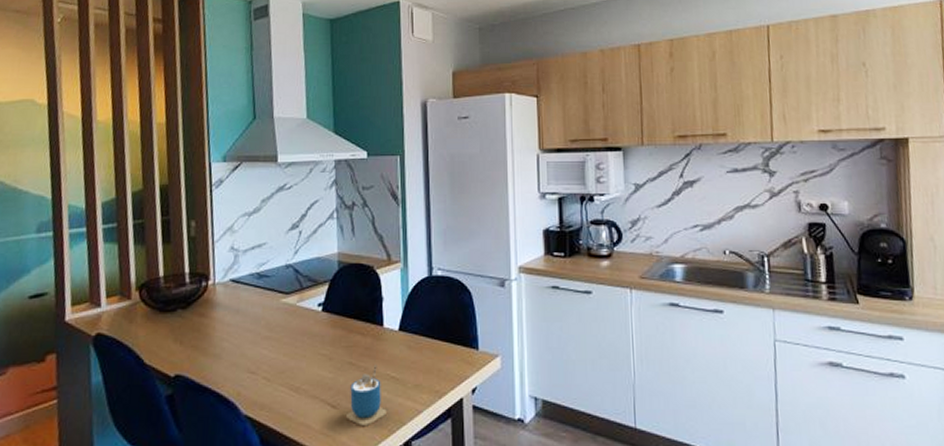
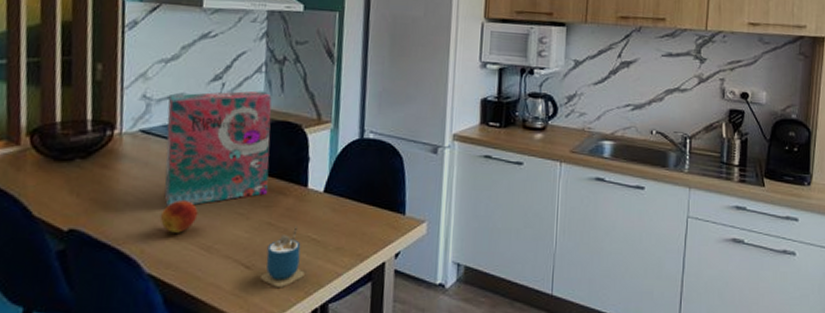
fruit: none [252,344,286,375] -> present [159,200,199,233]
cereal box: none [253,236,347,350] -> present [164,90,272,207]

